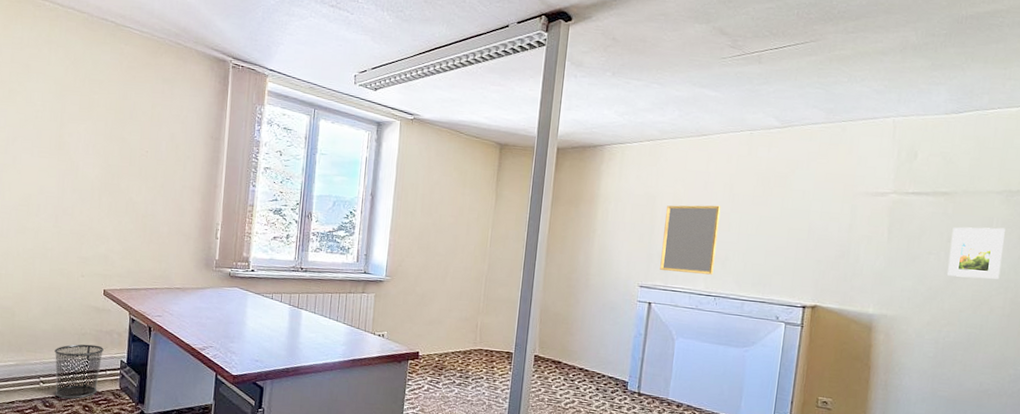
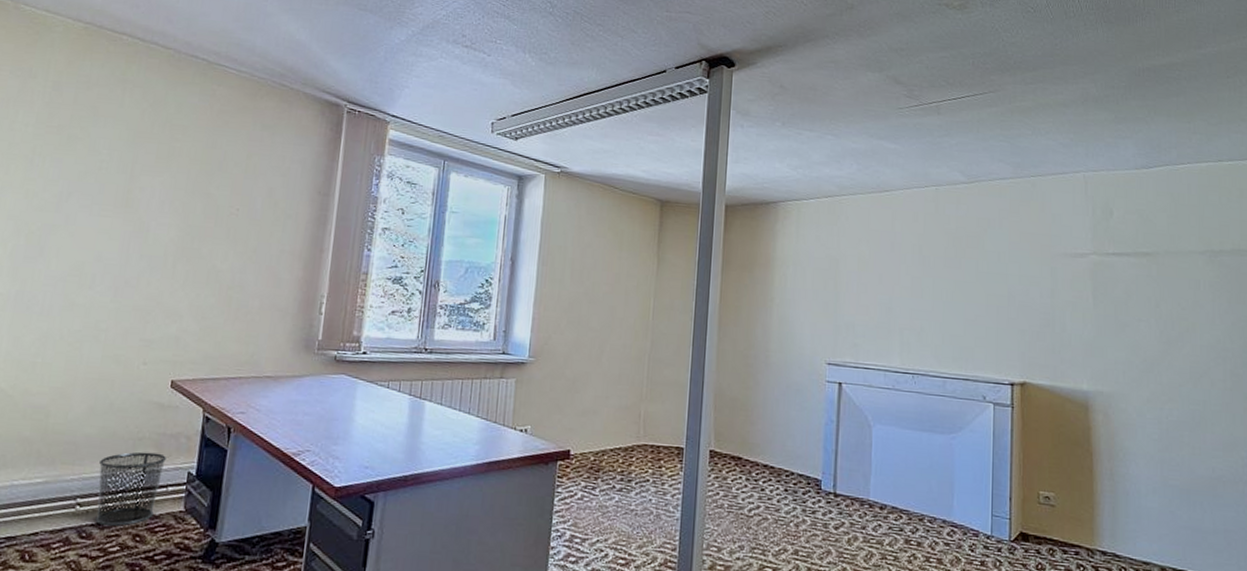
home mirror: present [660,205,721,275] -> none [849,268,911,349]
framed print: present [947,227,1005,279] -> none [1159,290,1216,348]

